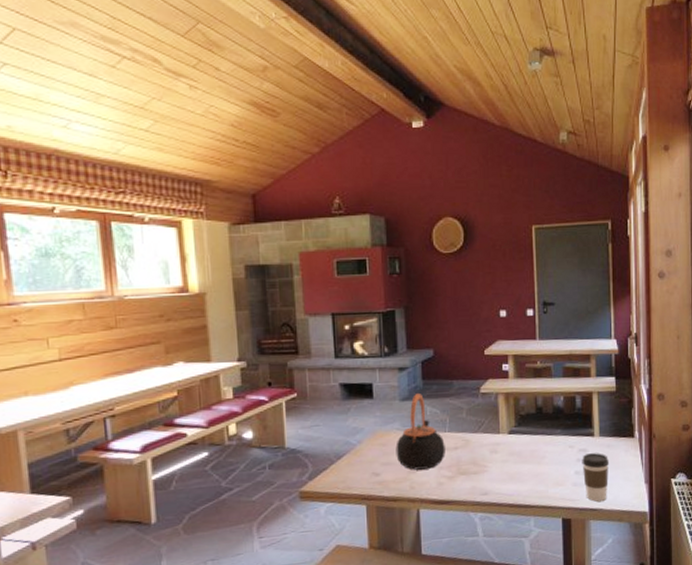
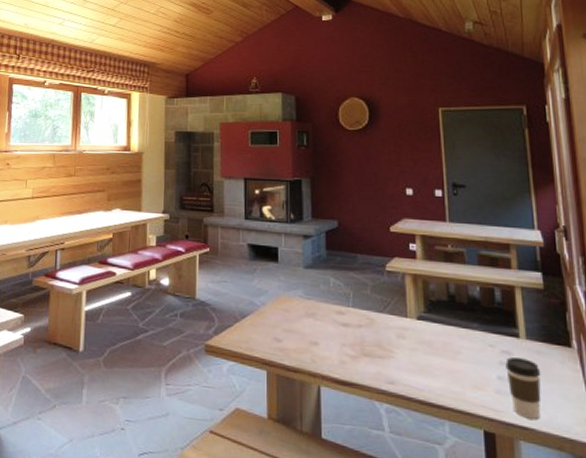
teapot: present [396,394,445,470] -> none [298,263,349,344]

